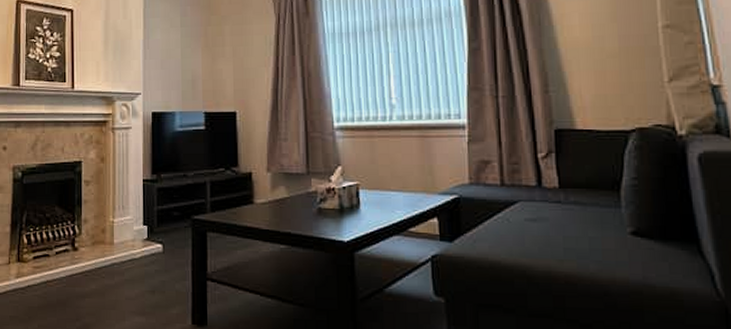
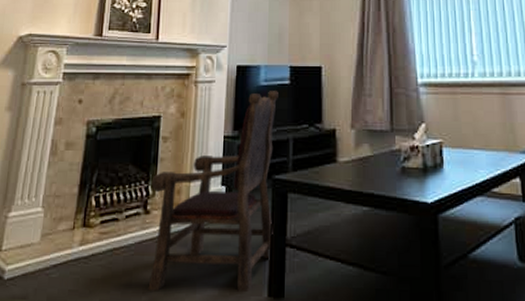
armchair: none [77,136,194,320] -> present [148,91,278,292]

